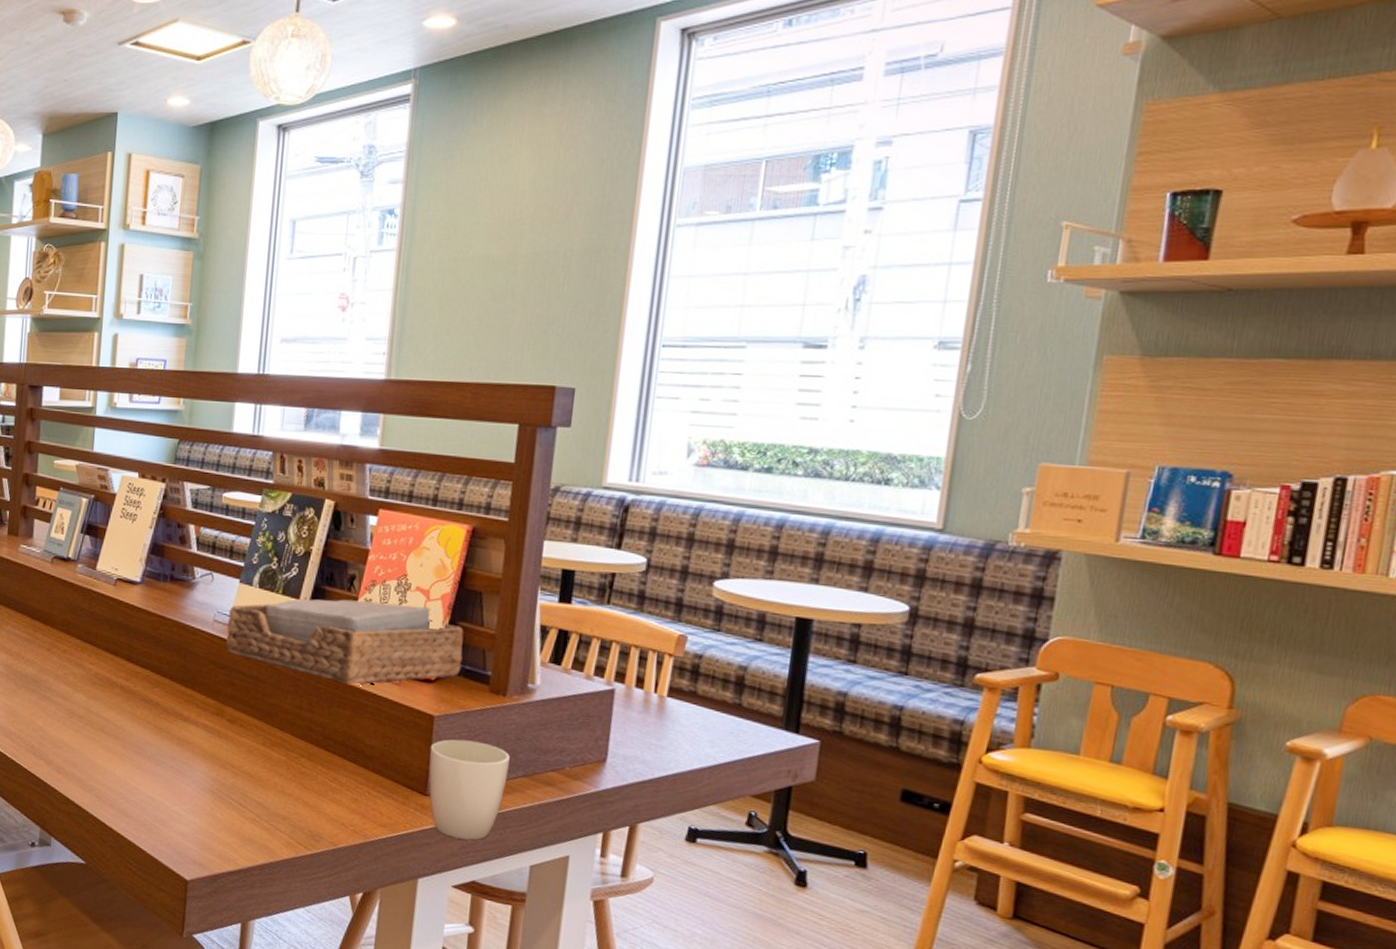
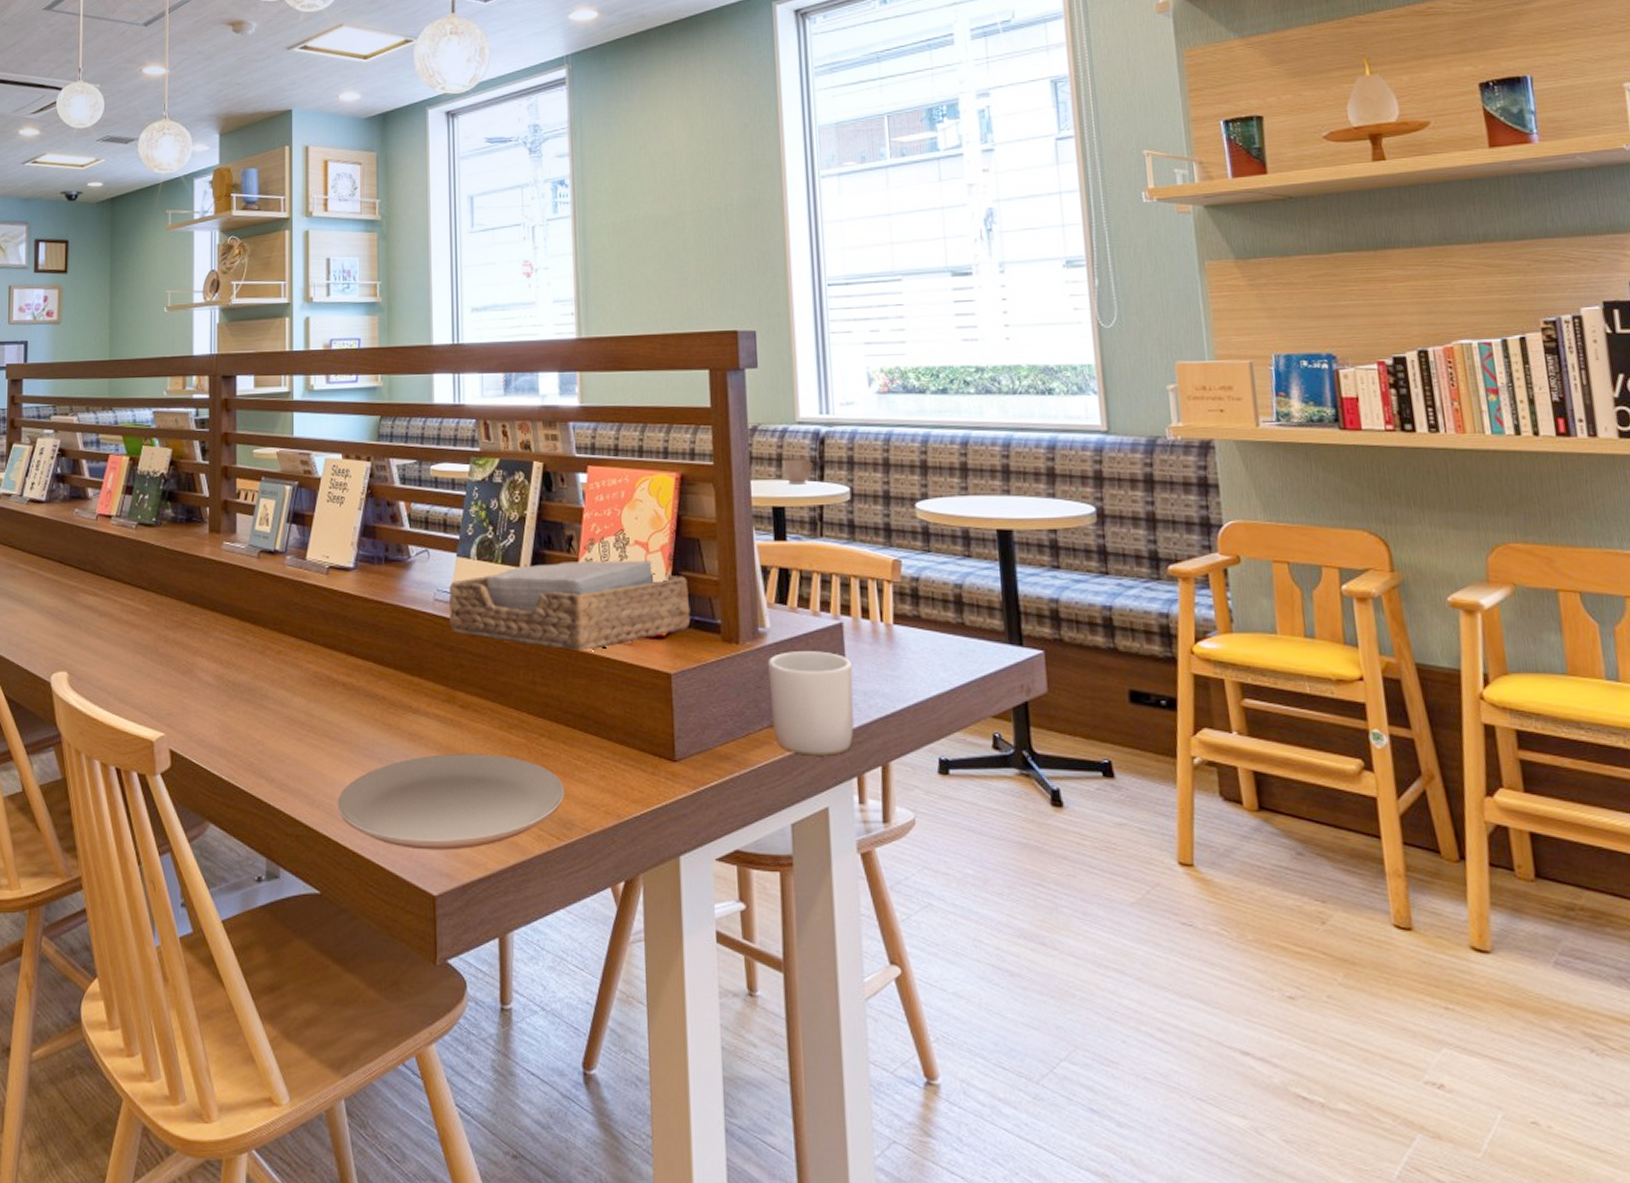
plate: none [106,760,317,845] -> present [337,753,564,850]
cup: present [428,739,510,841] -> none [671,695,754,805]
mug: none [527,709,618,810] -> present [768,651,854,756]
cup: none [579,523,612,549] -> present [782,458,813,483]

